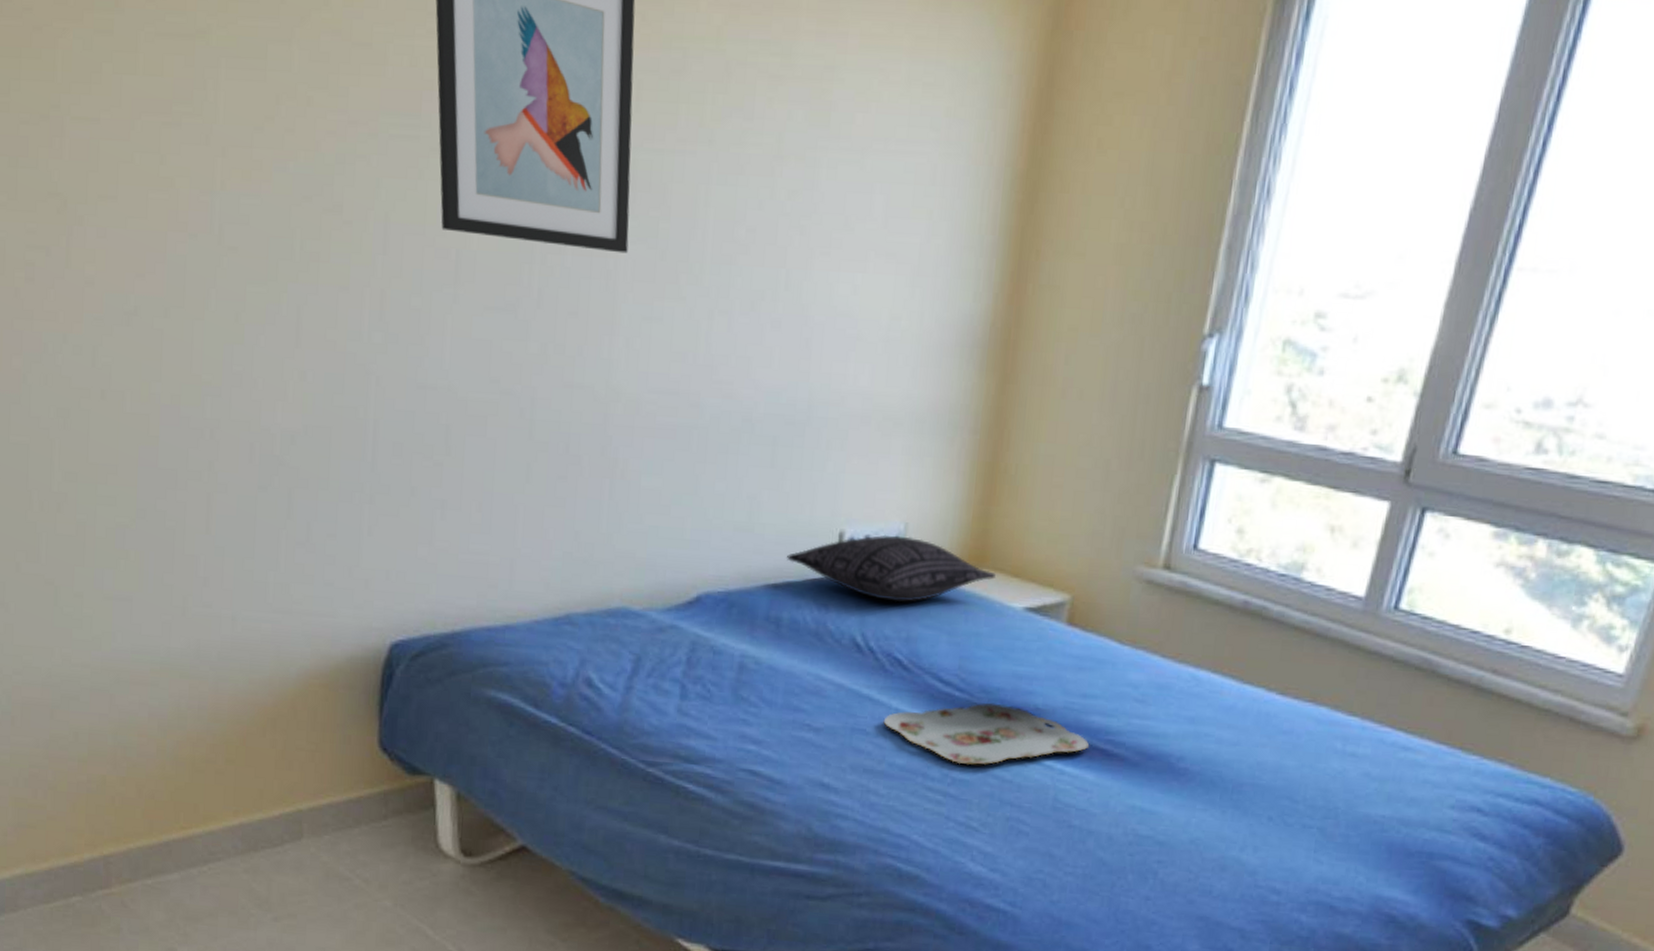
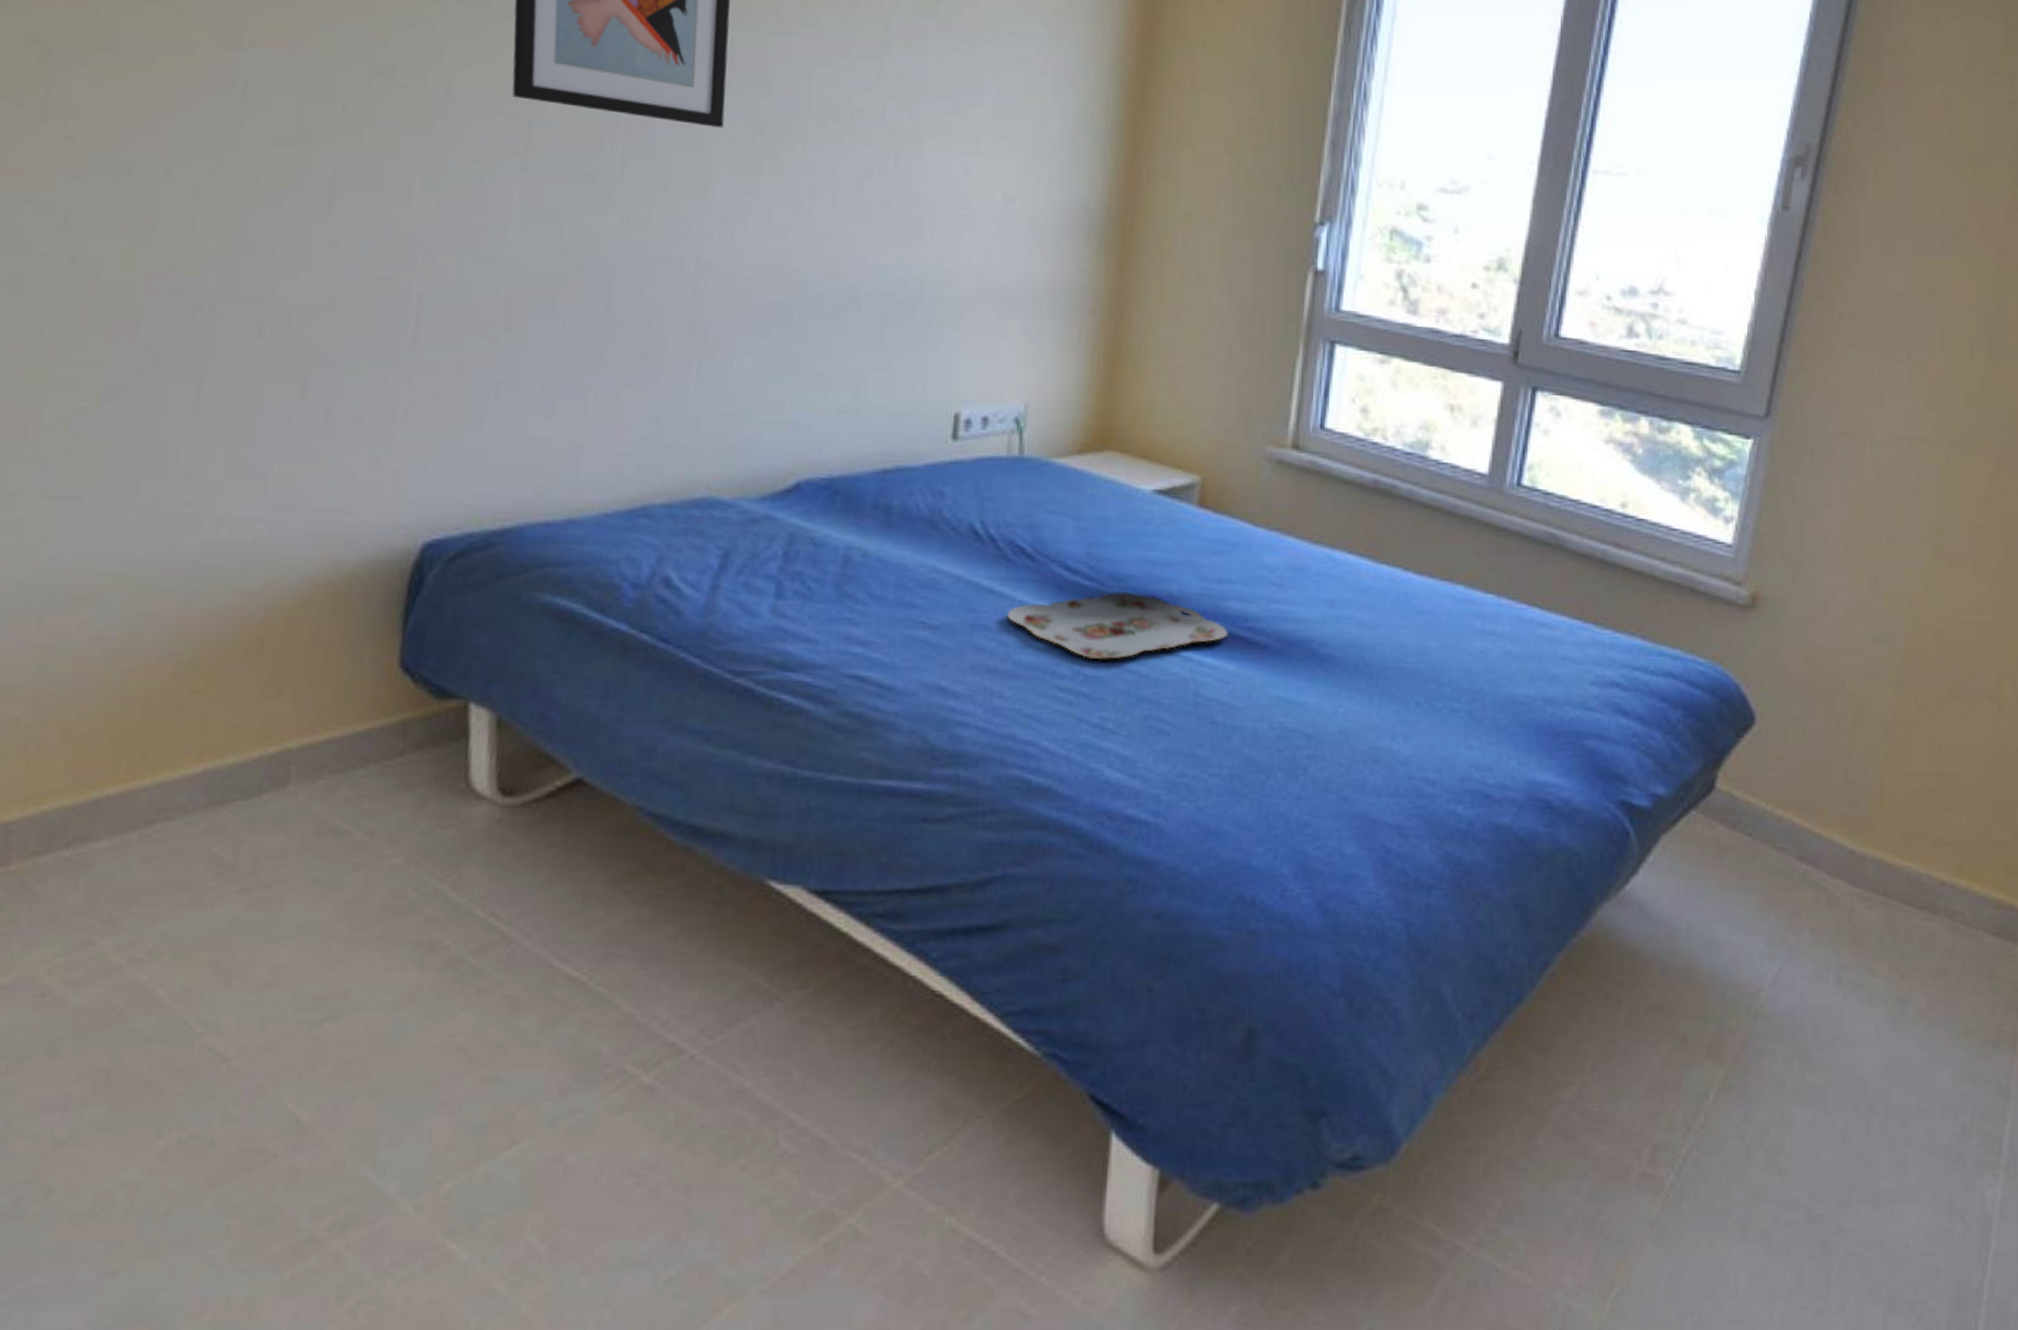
pillow: present [786,534,996,603] -> none [896,416,1122,487]

